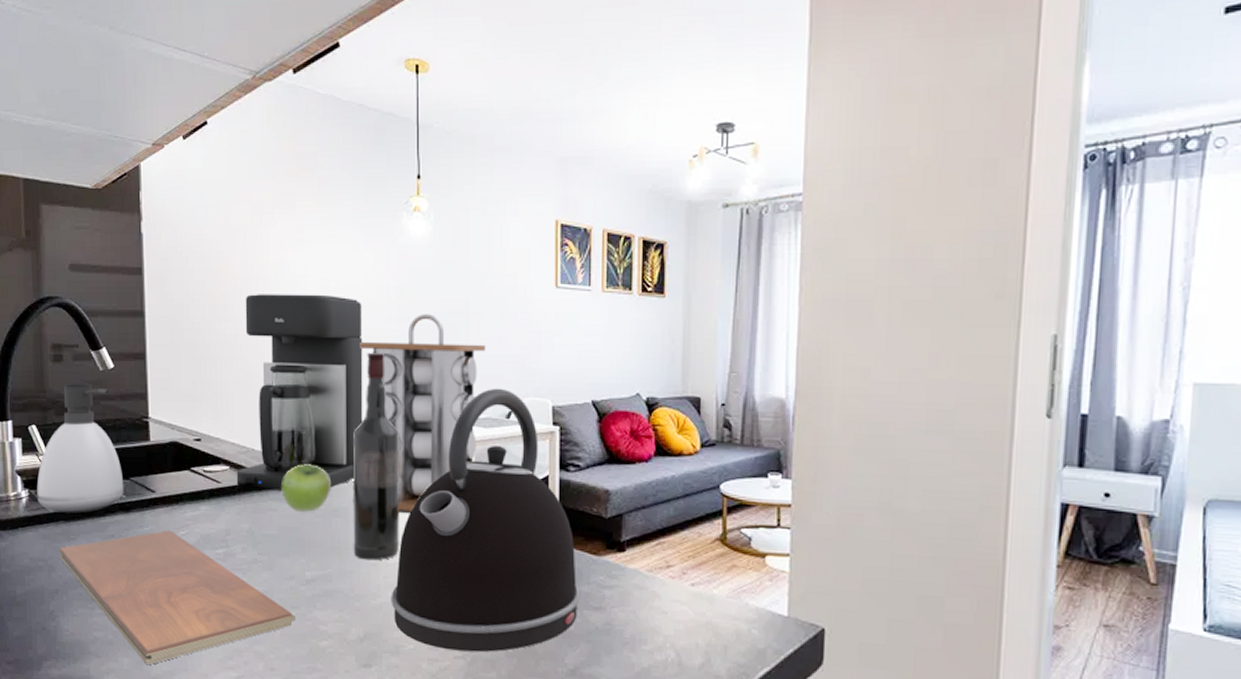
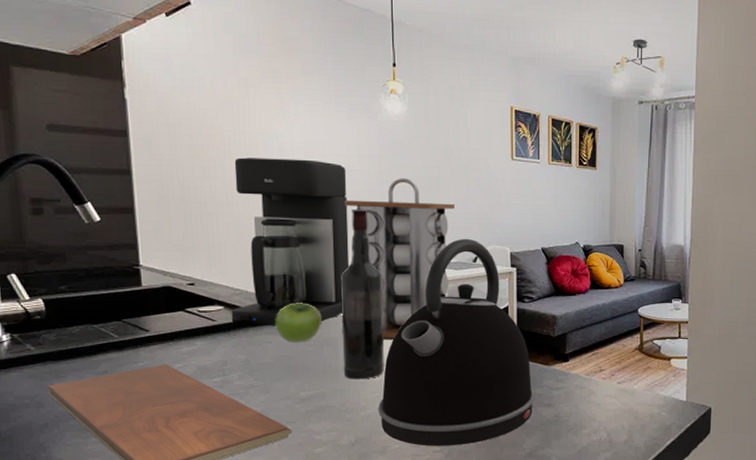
soap dispenser: present [37,382,124,515] -> none [19,234,116,355]

